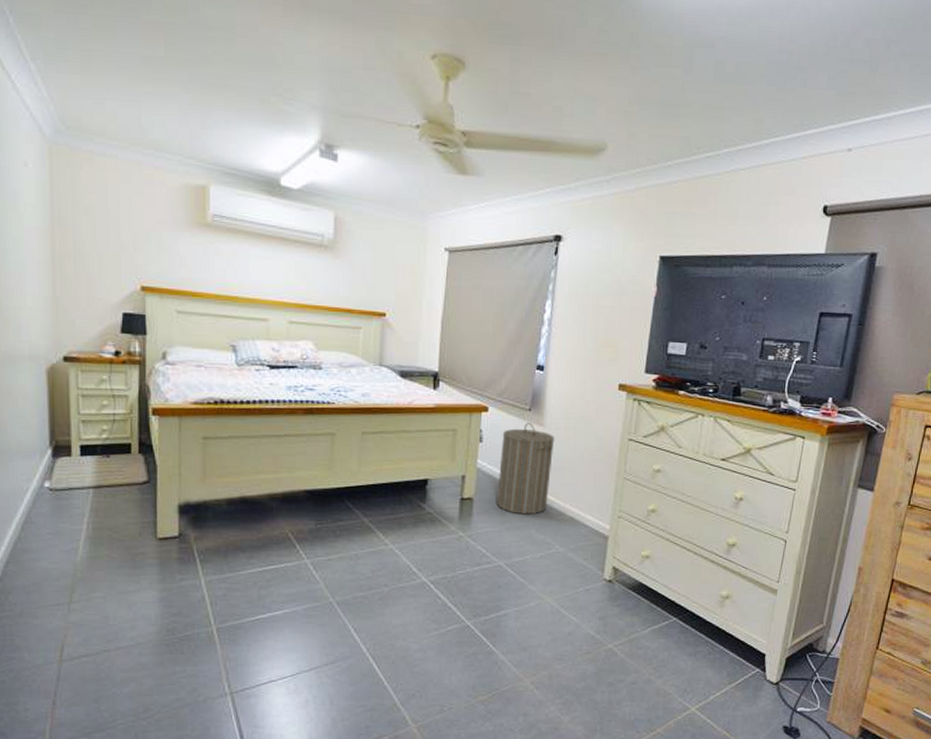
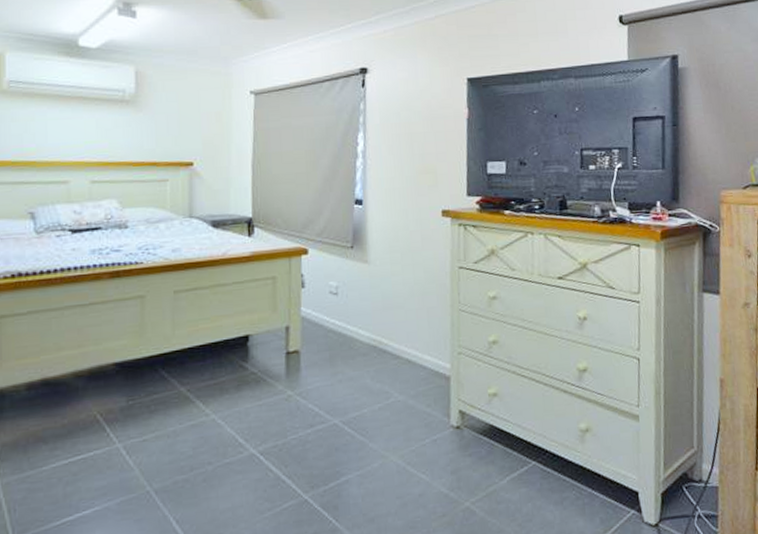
laundry hamper: present [497,422,555,515] -> none [325,260,382,364]

